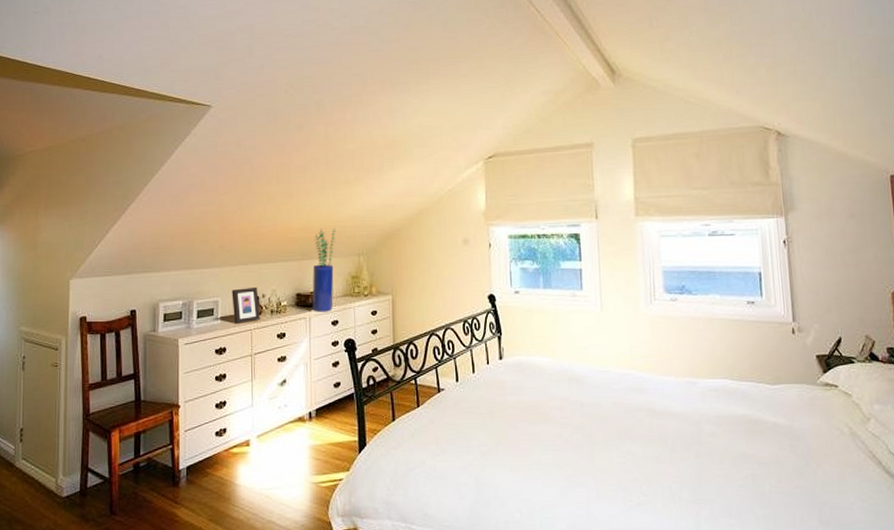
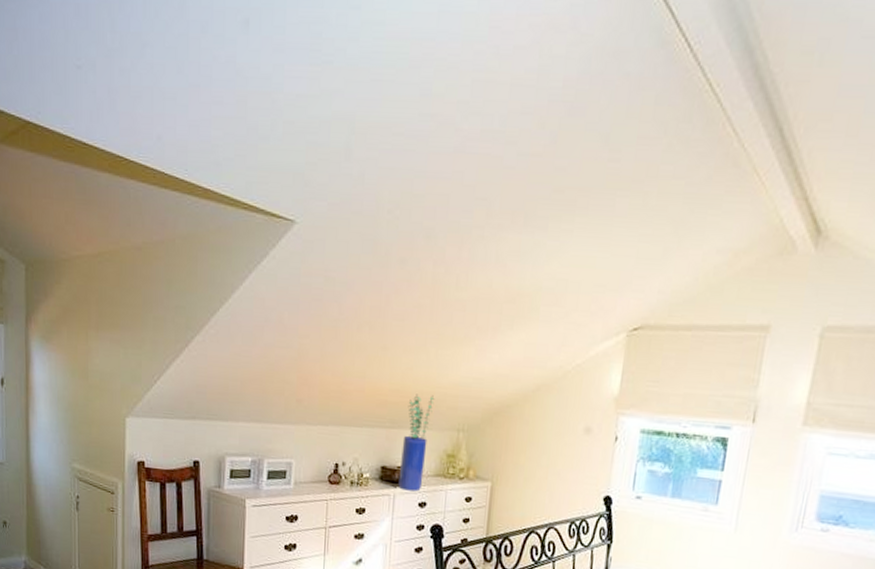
picture frame: present [232,288,260,324] -> none [307,451,339,491]

